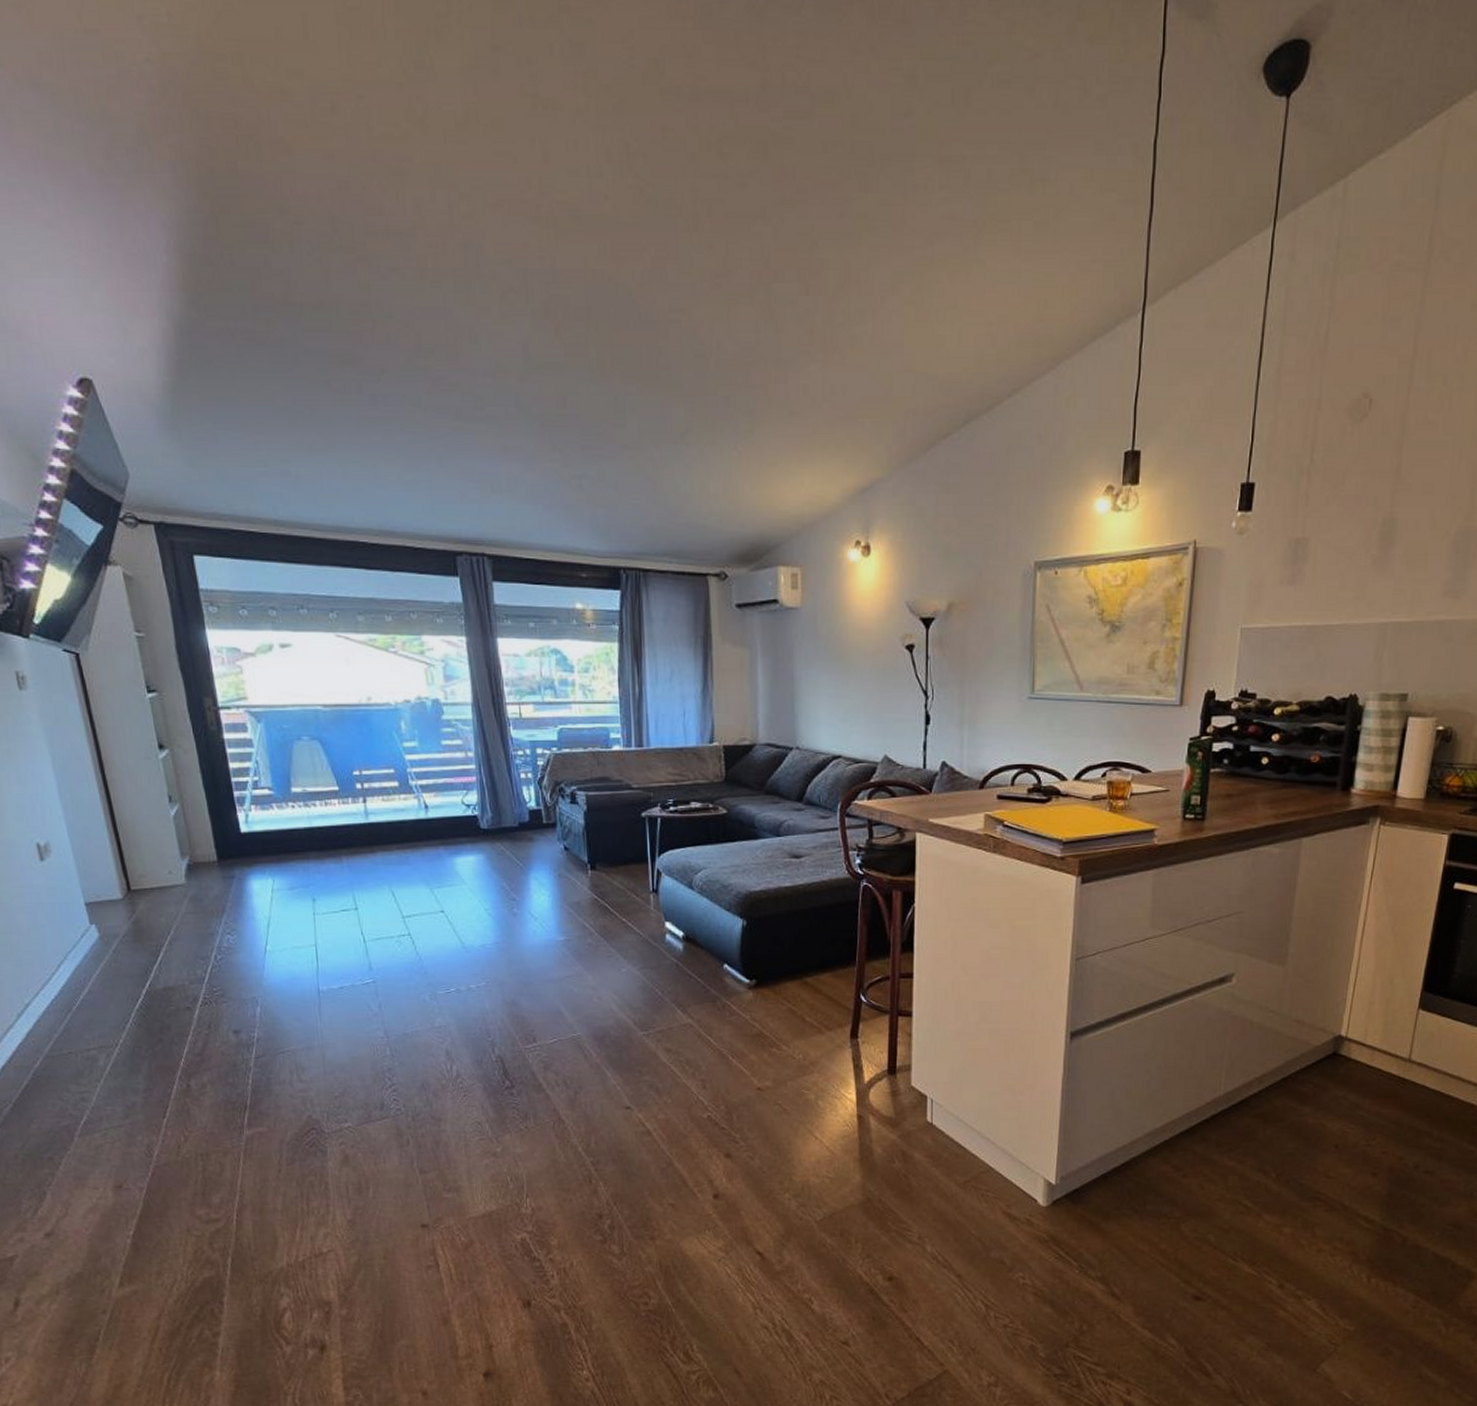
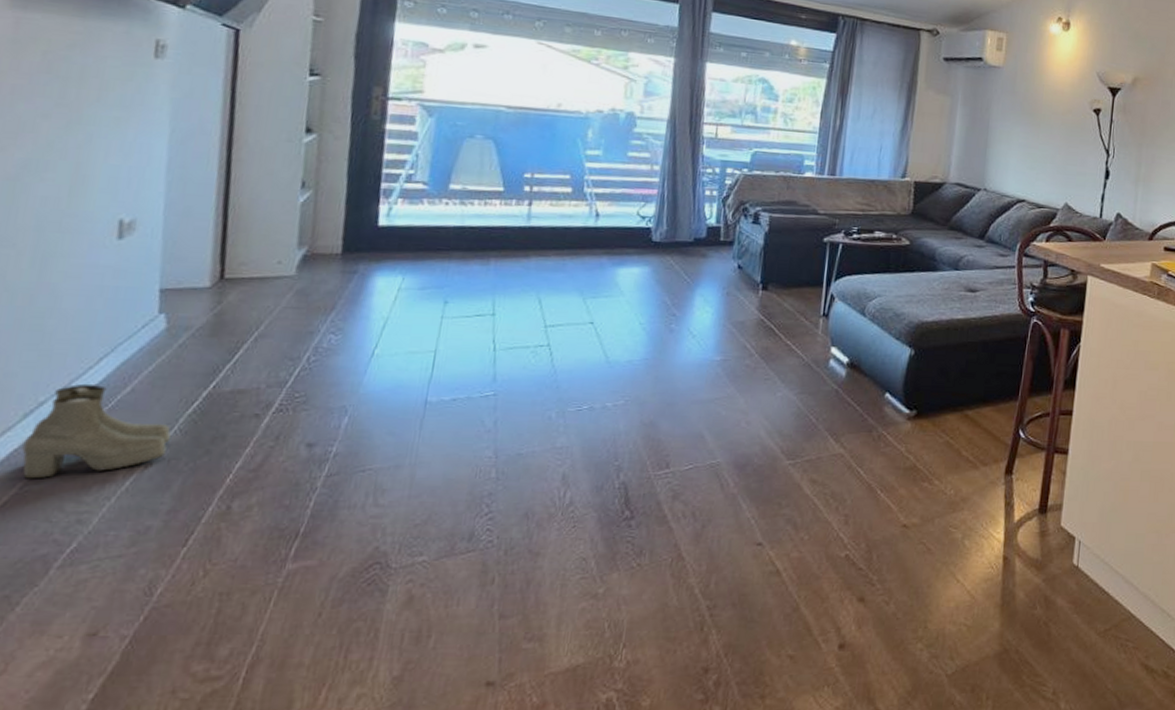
boots: none [24,987,129,1067] -> present [21,383,171,479]

